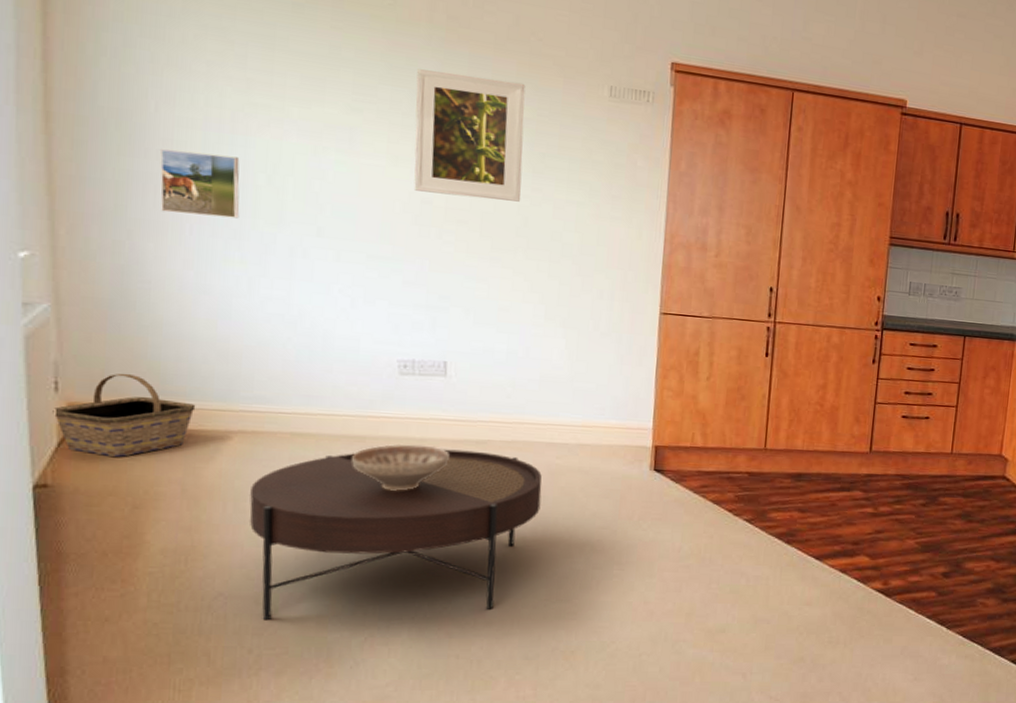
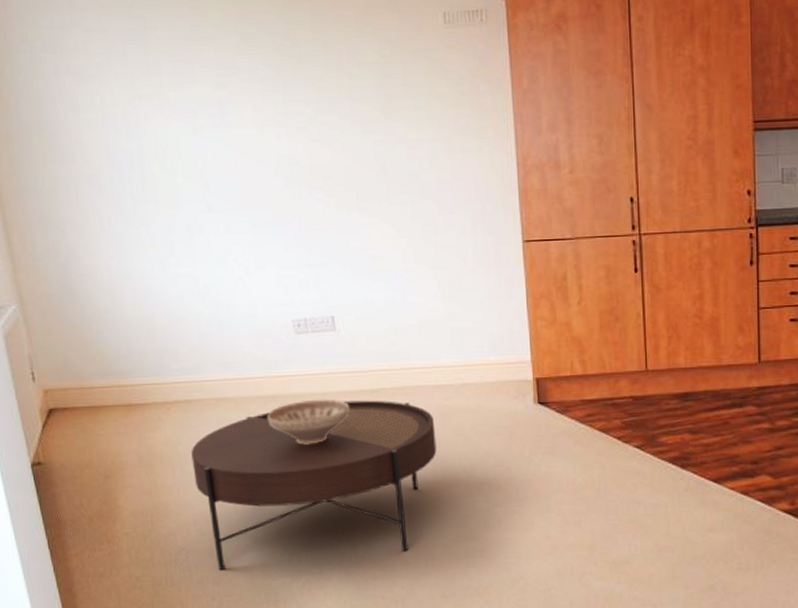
basket: present [52,373,196,457] -> none [34,359,138,434]
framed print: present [160,148,240,219] -> none [75,149,144,210]
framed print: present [413,69,526,202] -> none [267,27,377,154]

